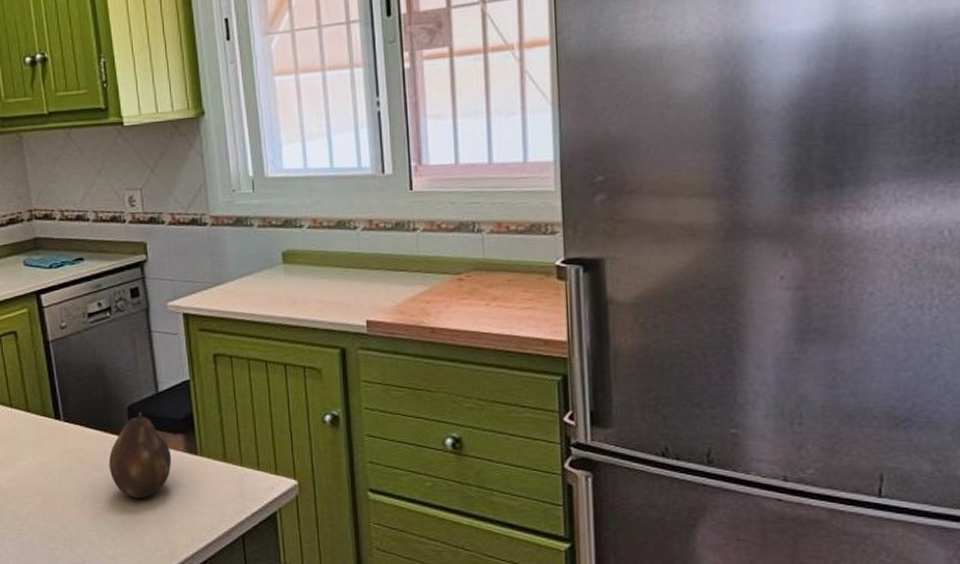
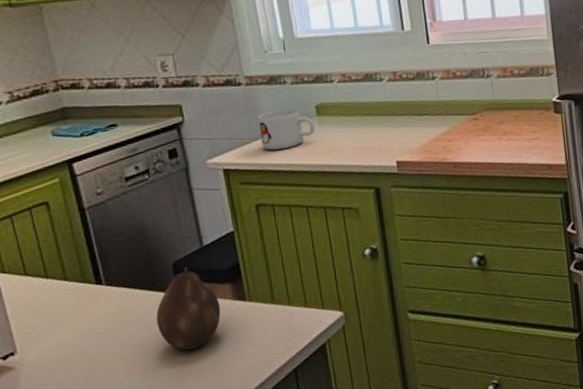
mug: none [221,253,280,297] -> present [257,108,315,150]

